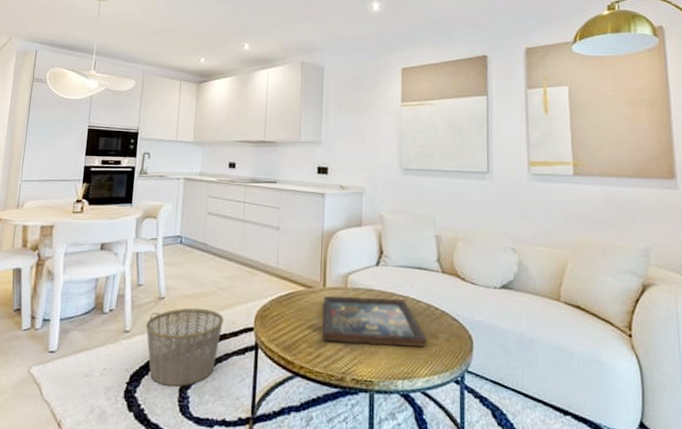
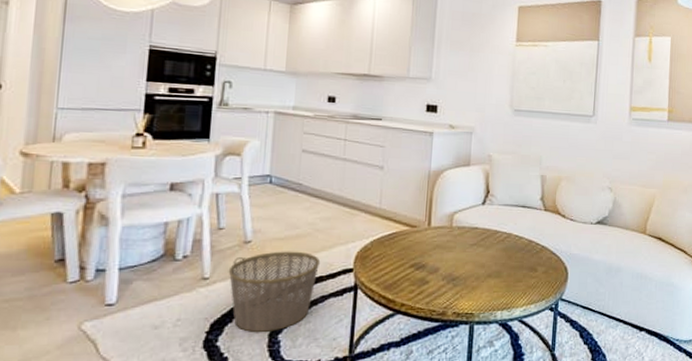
decorative tray: present [322,295,427,347] -> none [425,234,527,280]

